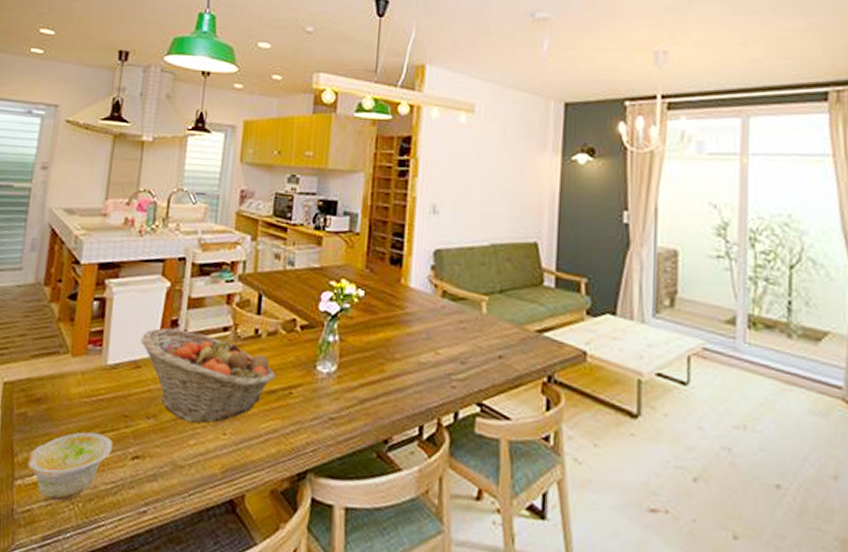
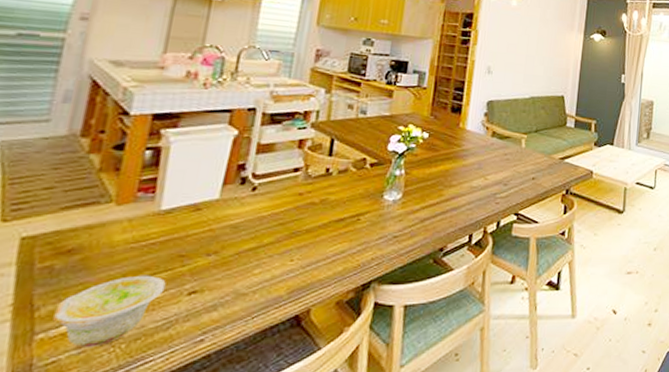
fruit basket: present [140,328,276,424] -> none [202,172,345,255]

